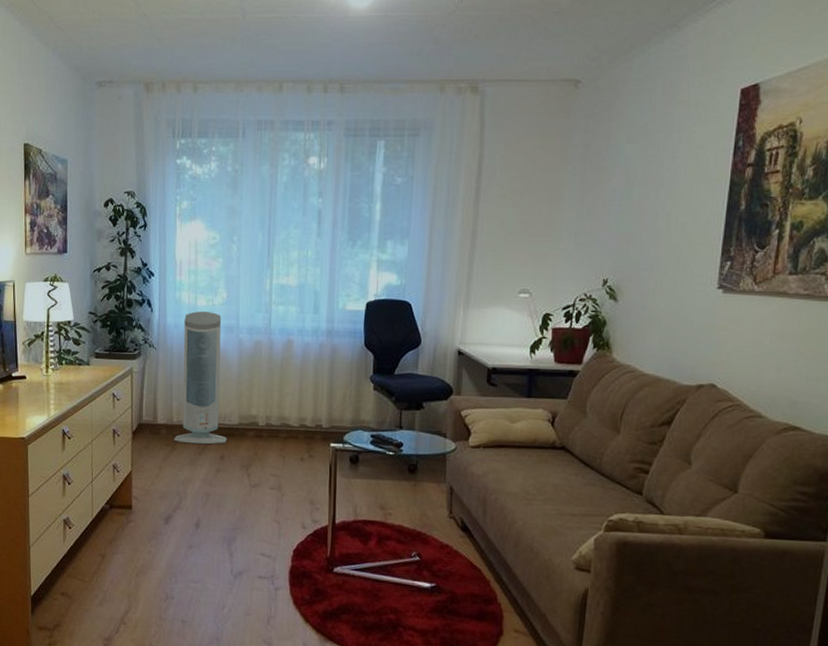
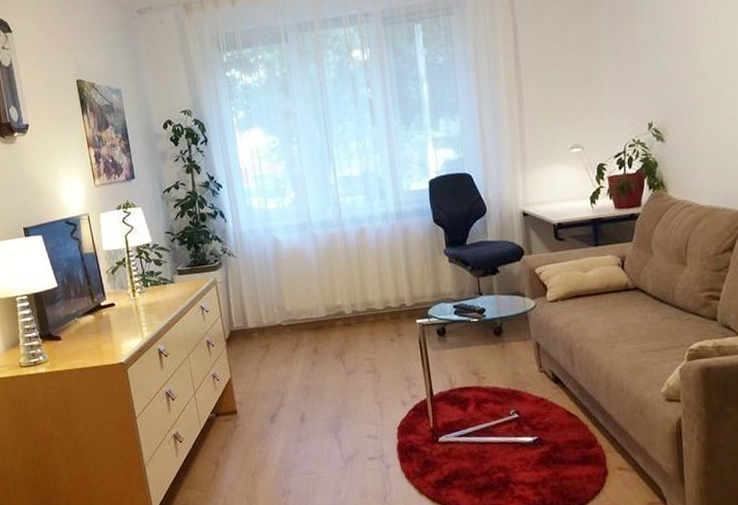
air purifier: present [174,311,227,445] -> none [258,213,318,343]

